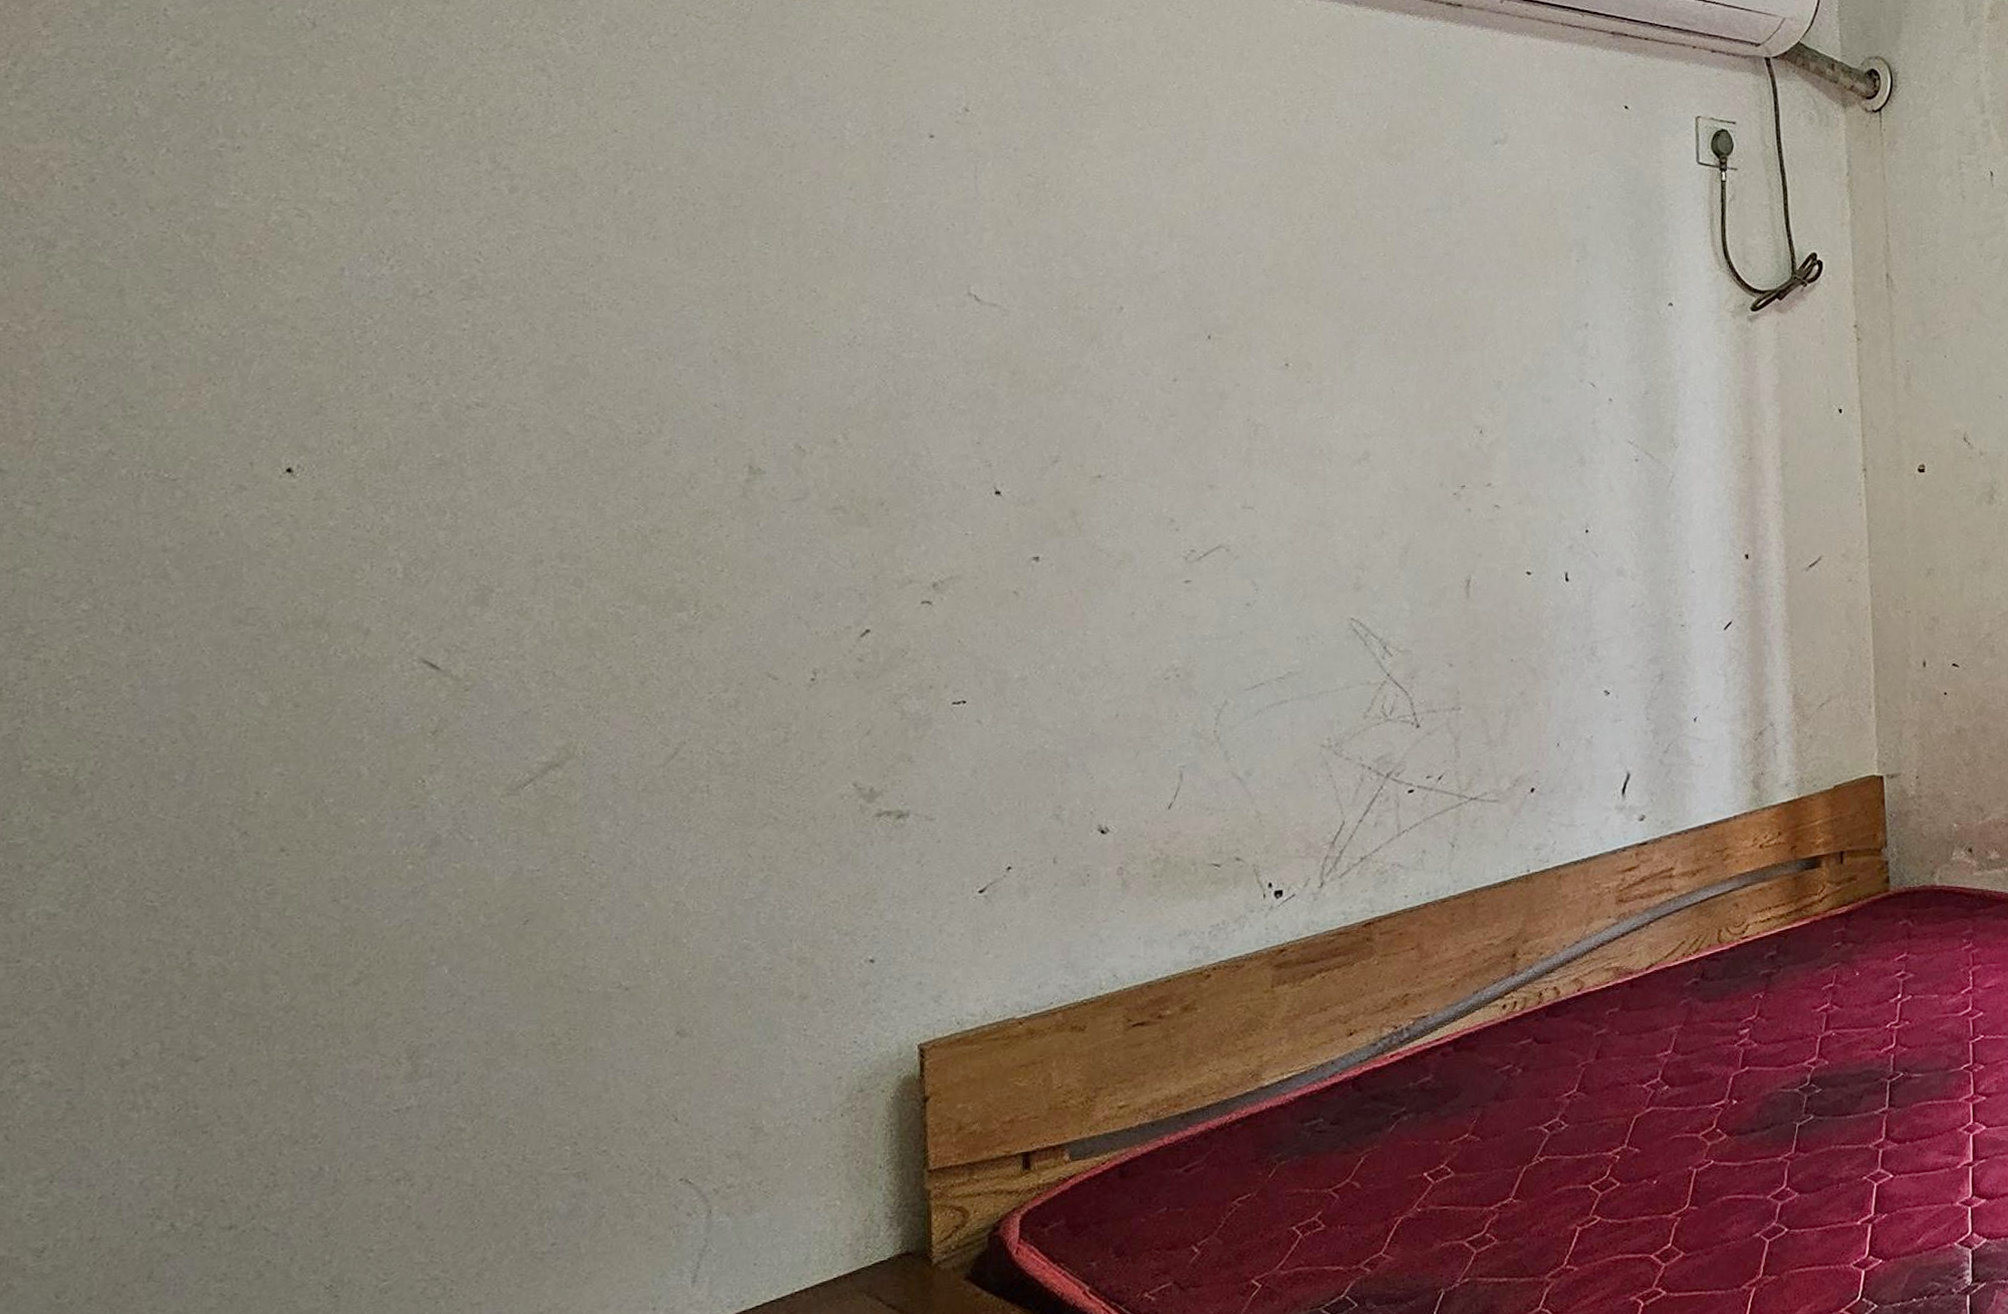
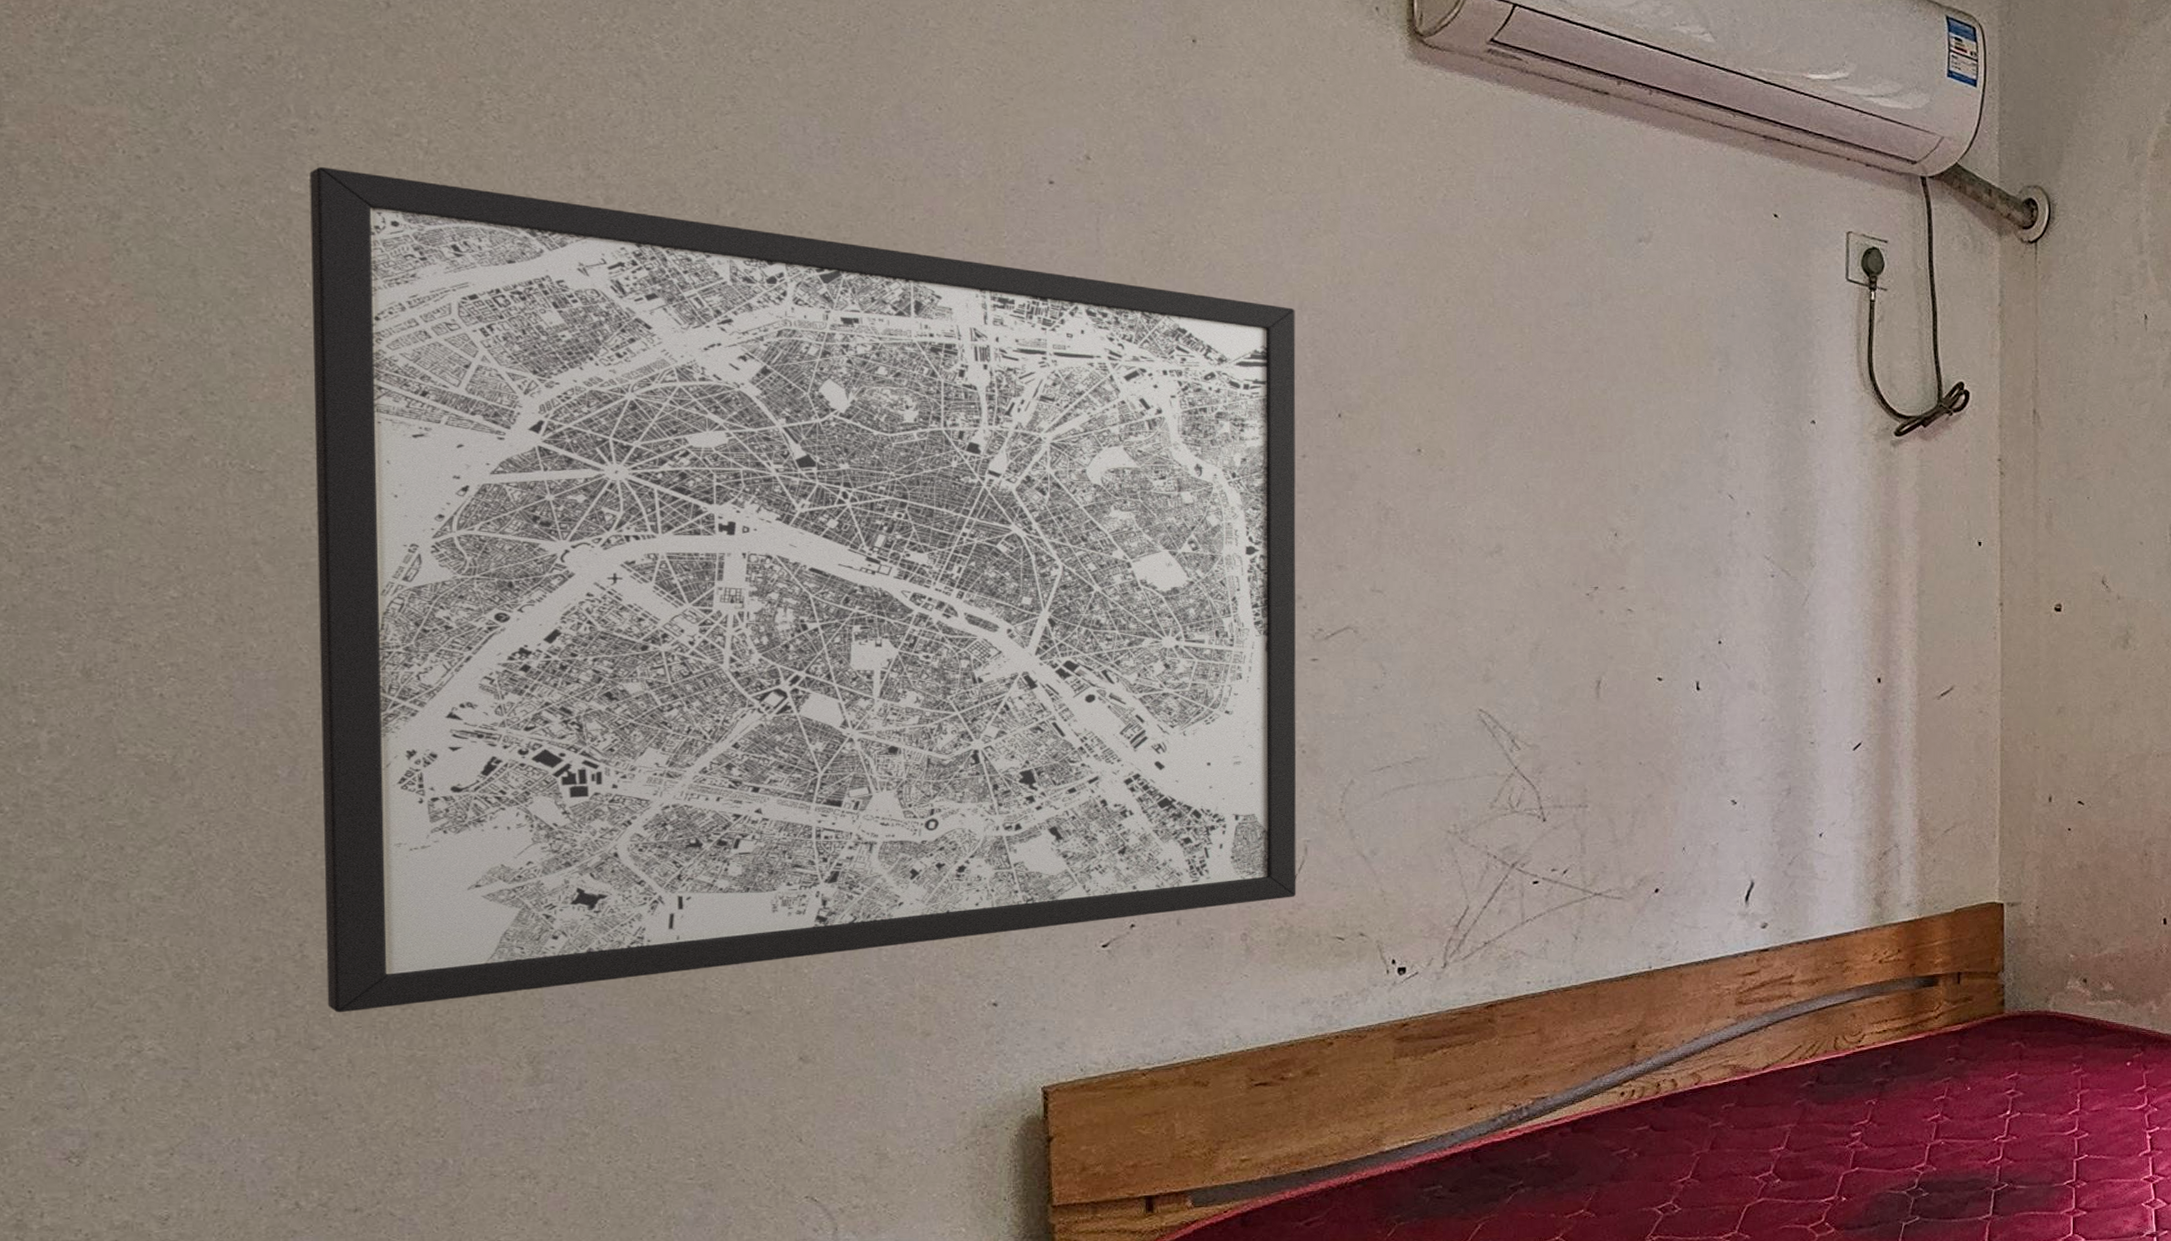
wall art: none [212,182,1172,1021] -> present [309,167,1297,1013]

